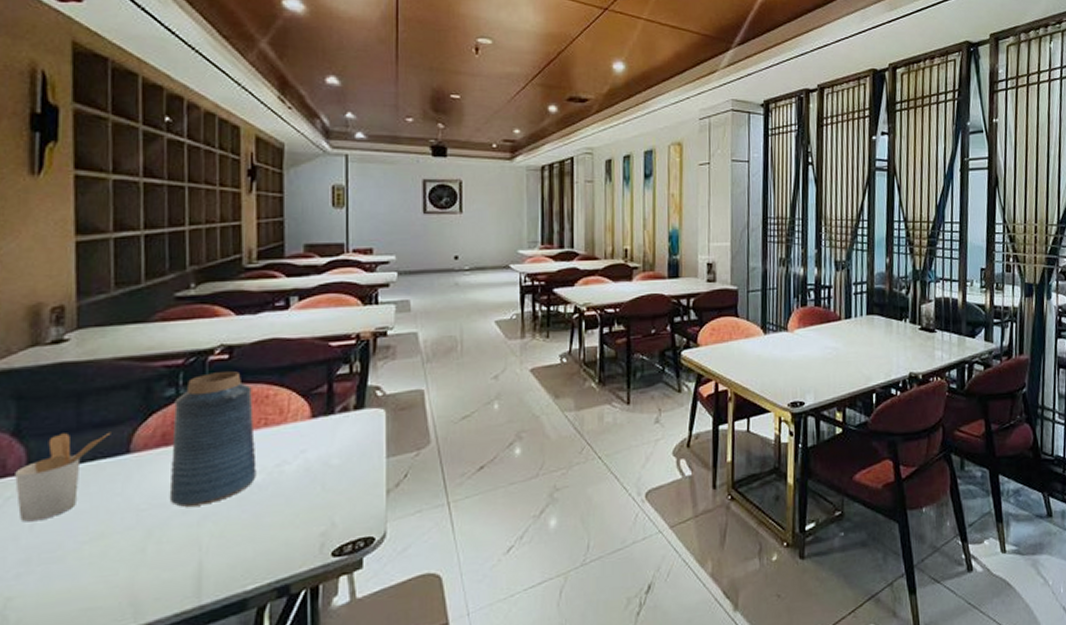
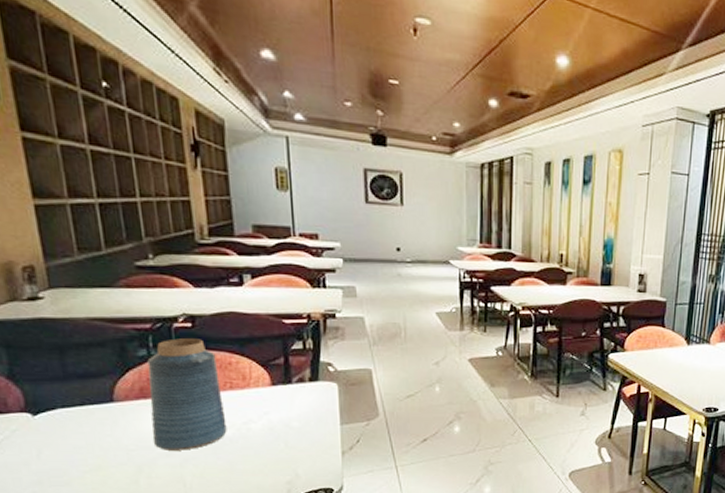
utensil holder: present [15,432,111,522] -> none [16,380,95,452]

